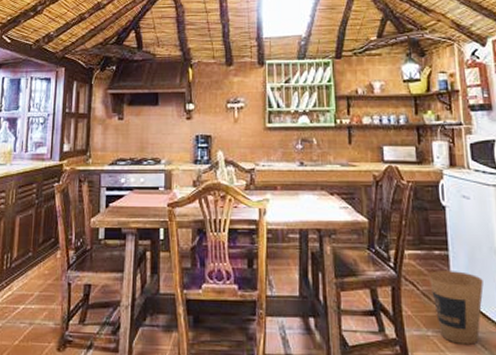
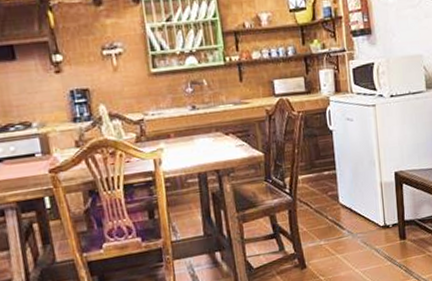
trash can: present [428,270,484,345] -> none [319,185,365,247]

